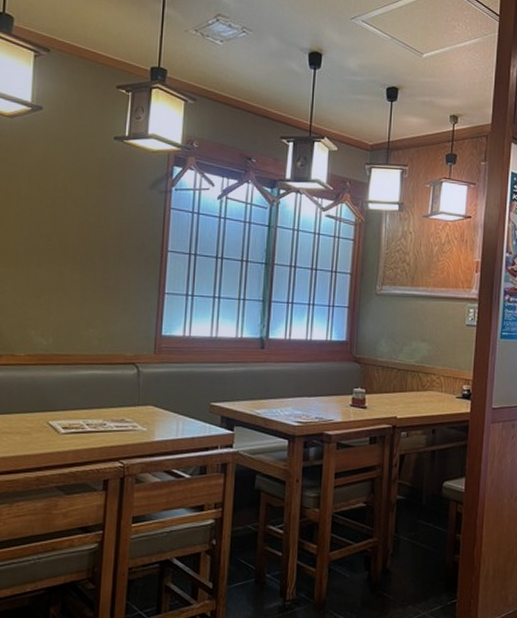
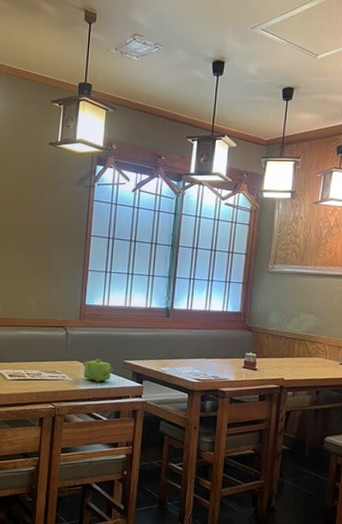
teapot: none [158,402,198,432] -> present [82,358,114,383]

